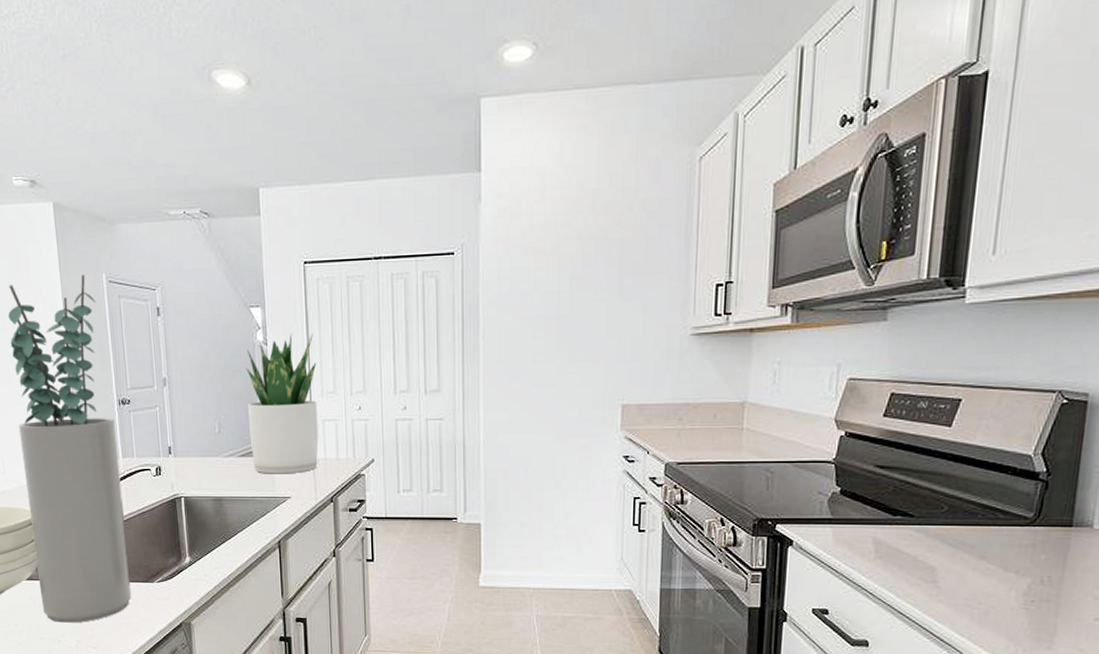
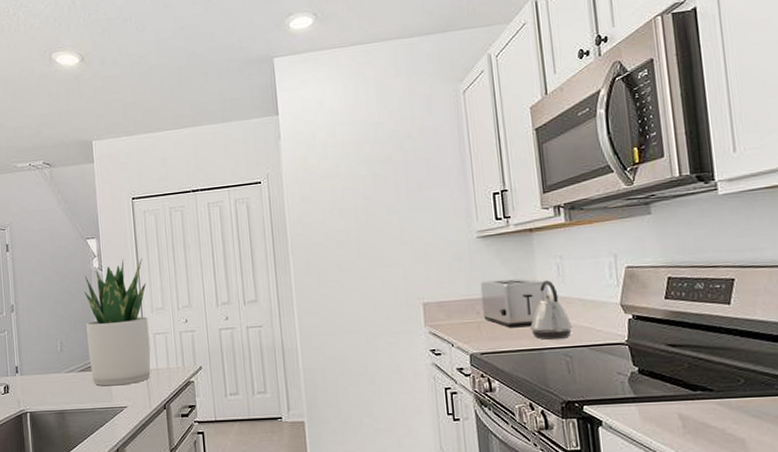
toaster: none [685,384,761,438] -> present [480,278,549,328]
kettle: none [734,388,779,453] -> present [530,280,572,340]

